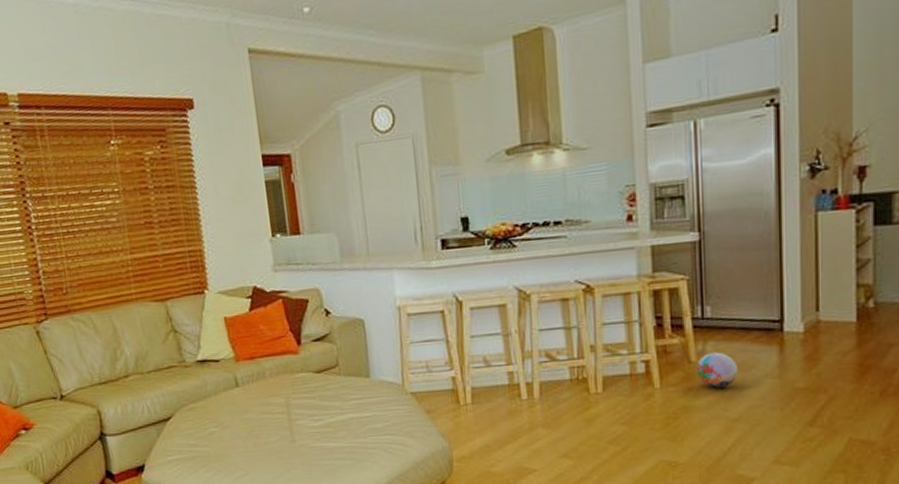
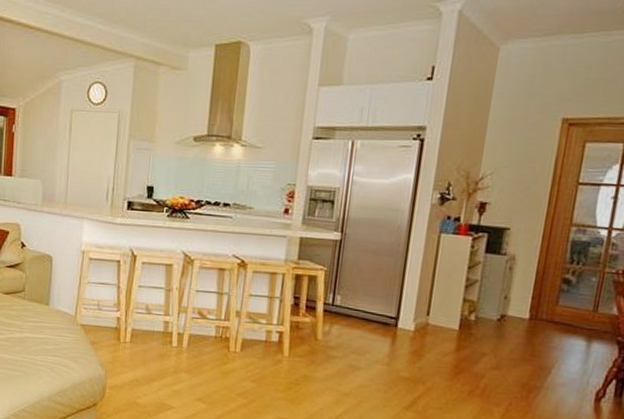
ball: present [697,352,739,388] -> none [320,334,356,366]

